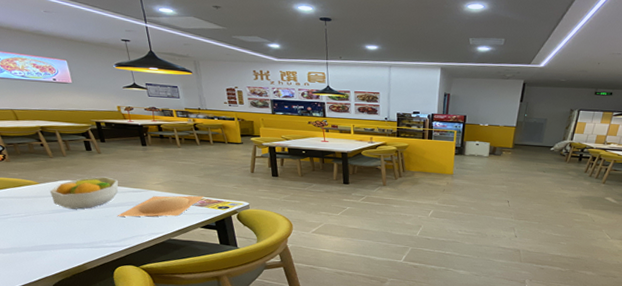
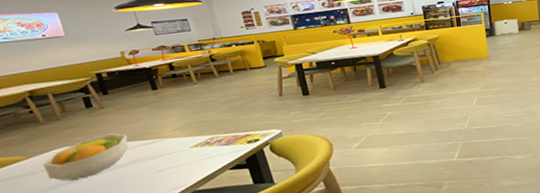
plate: present [117,195,204,217] -> none [128,132,229,177]

